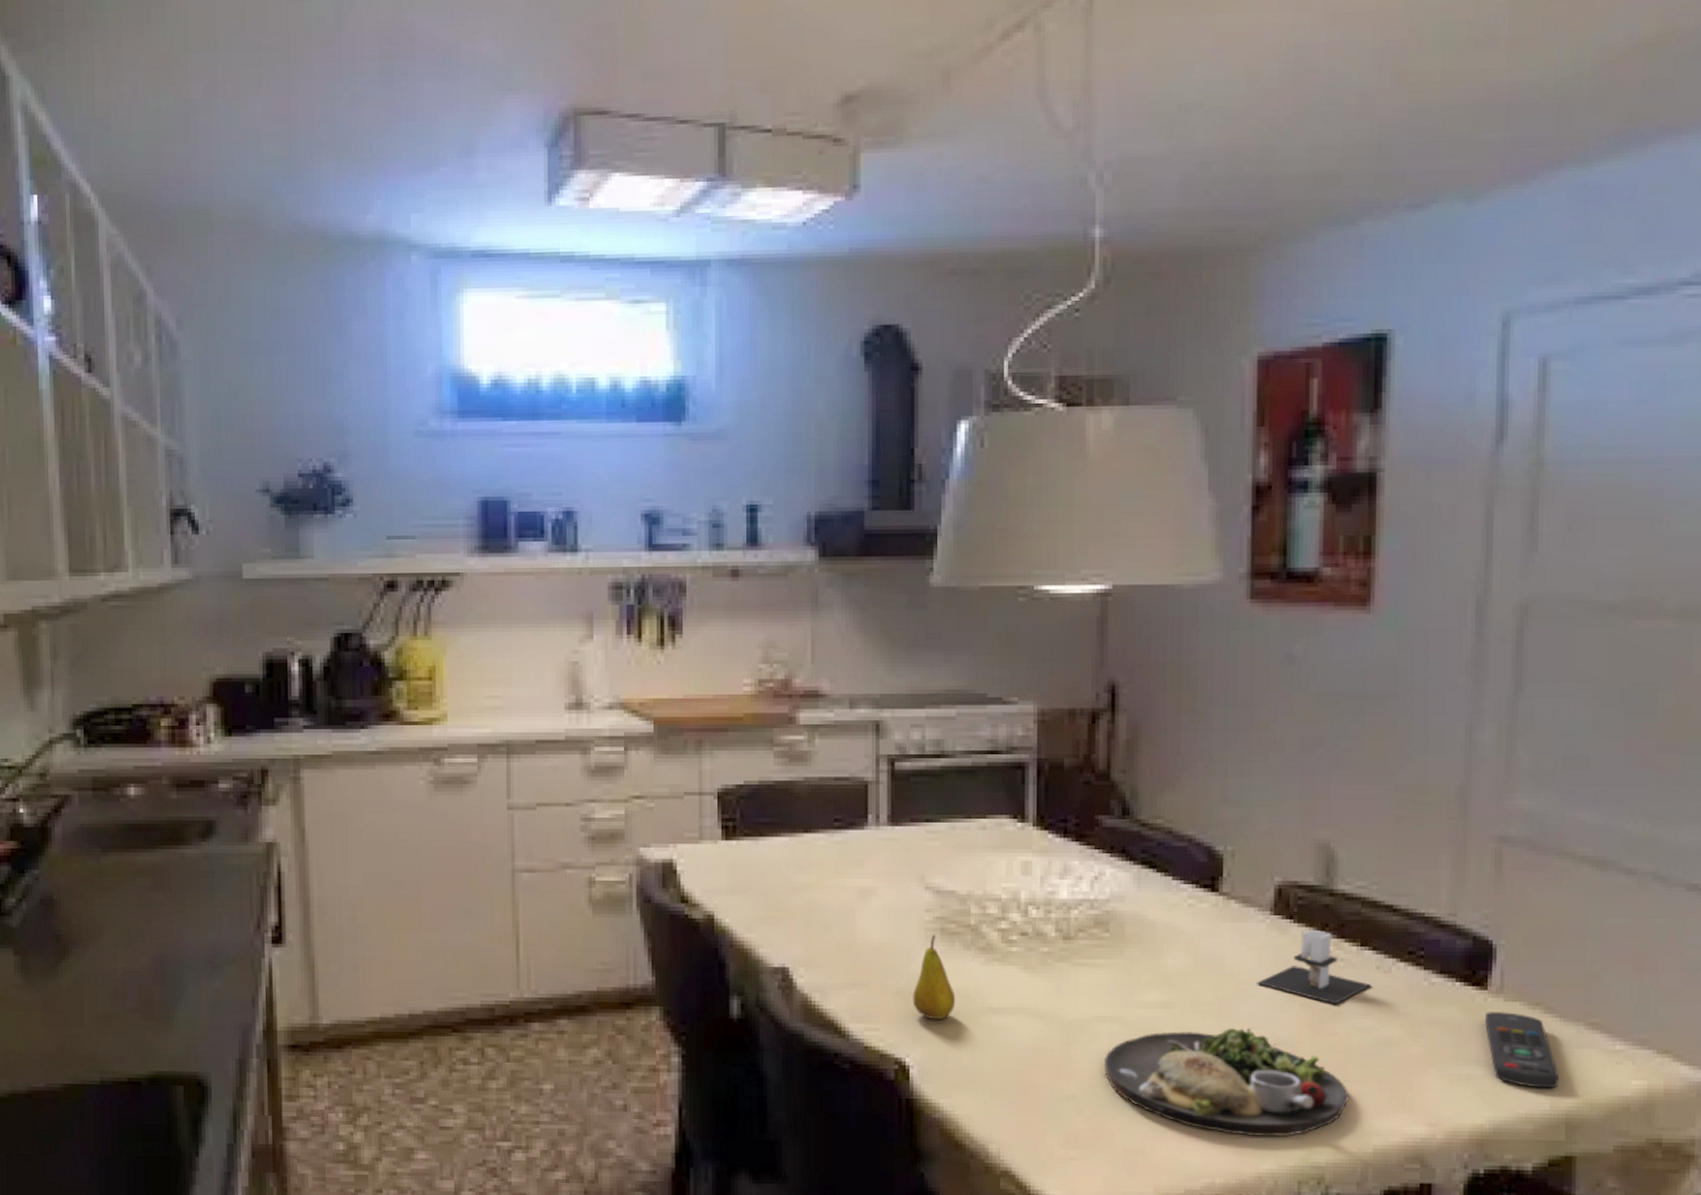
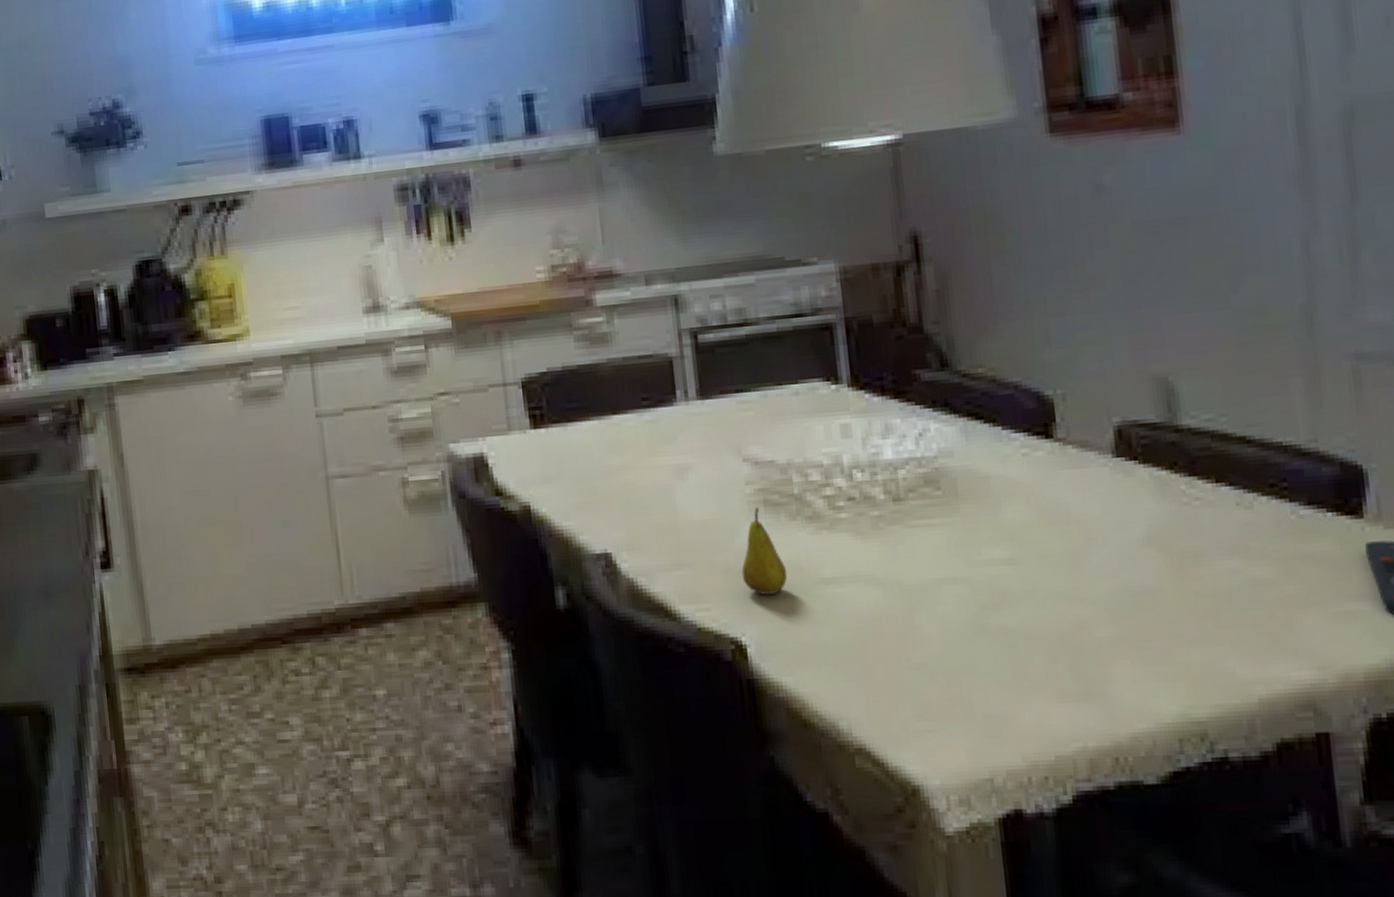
dinner plate: present [1103,1028,1350,1137] -> none [950,579,1225,695]
candle: present [1257,929,1371,1005] -> none [1107,469,1233,547]

